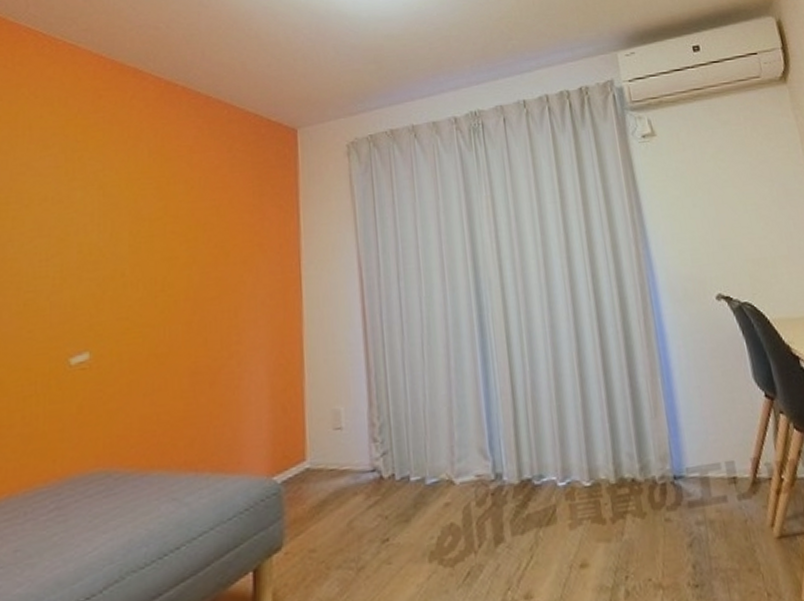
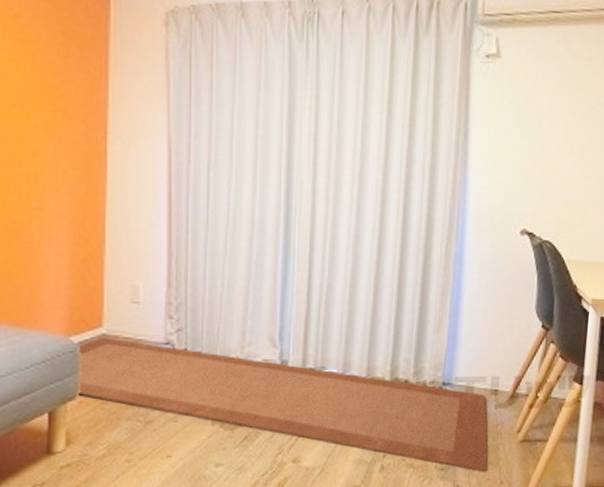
rug: none [280,472,749,584] -> present [76,337,488,472]

